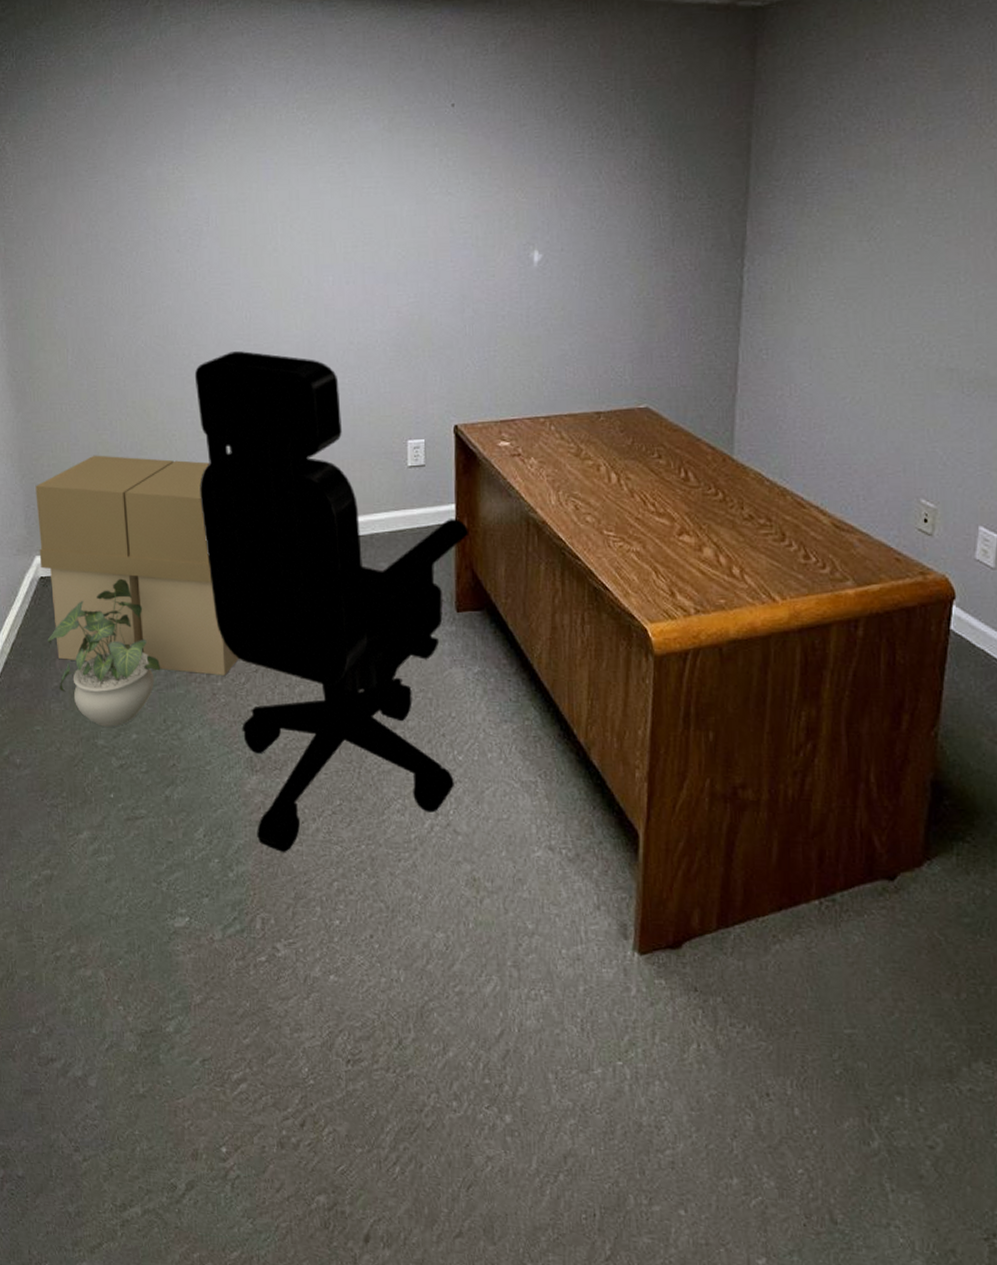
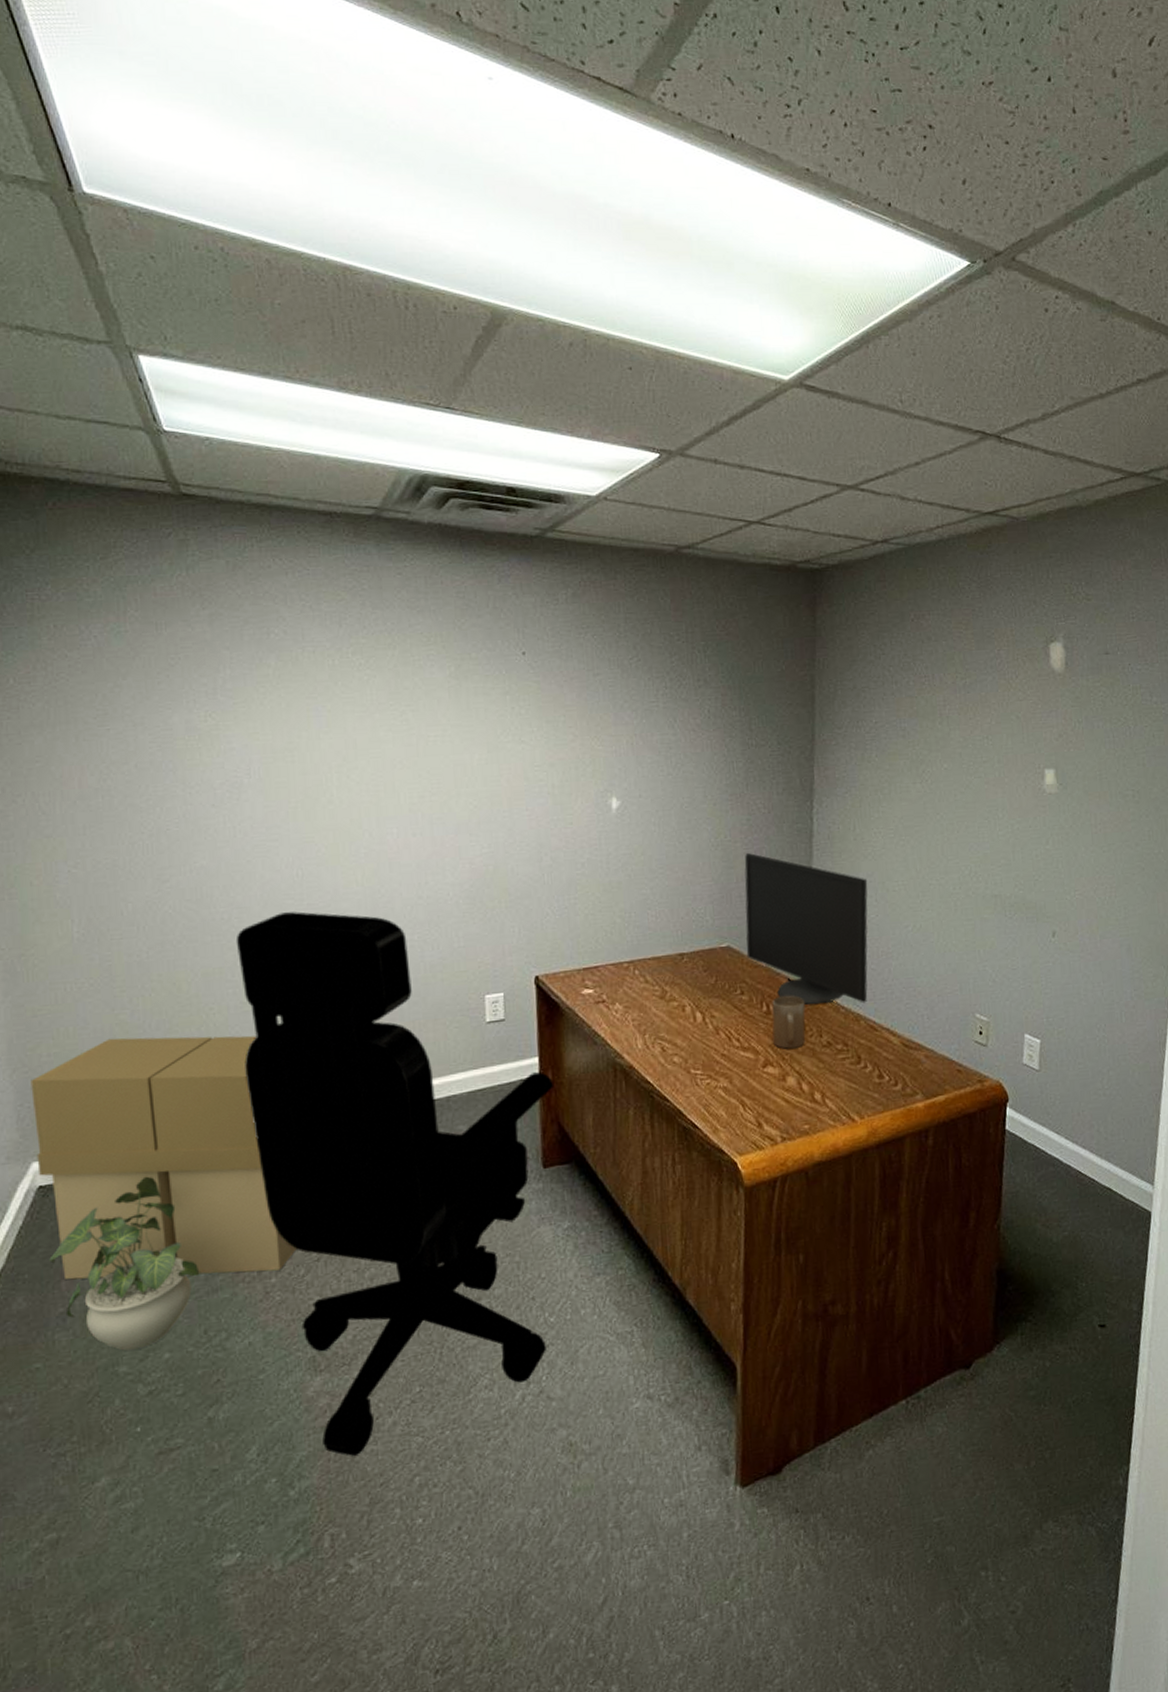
computer monitor: none [665,311,802,477] -> present [744,852,868,1004]
mug: none [689,462,727,518] -> present [772,995,806,1049]

